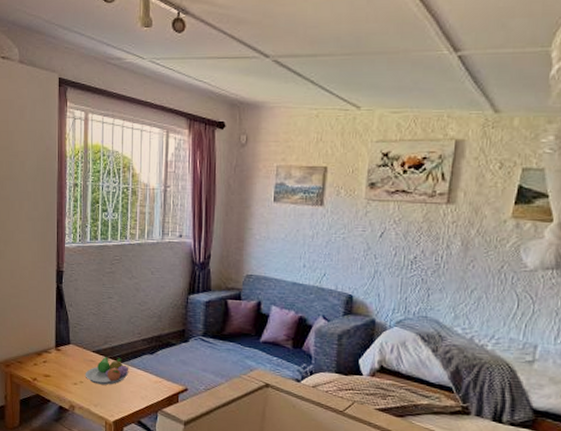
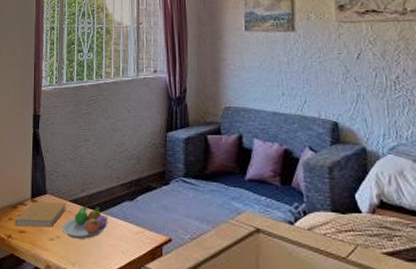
book: none [39,350,89,374] -> present [14,201,66,228]

